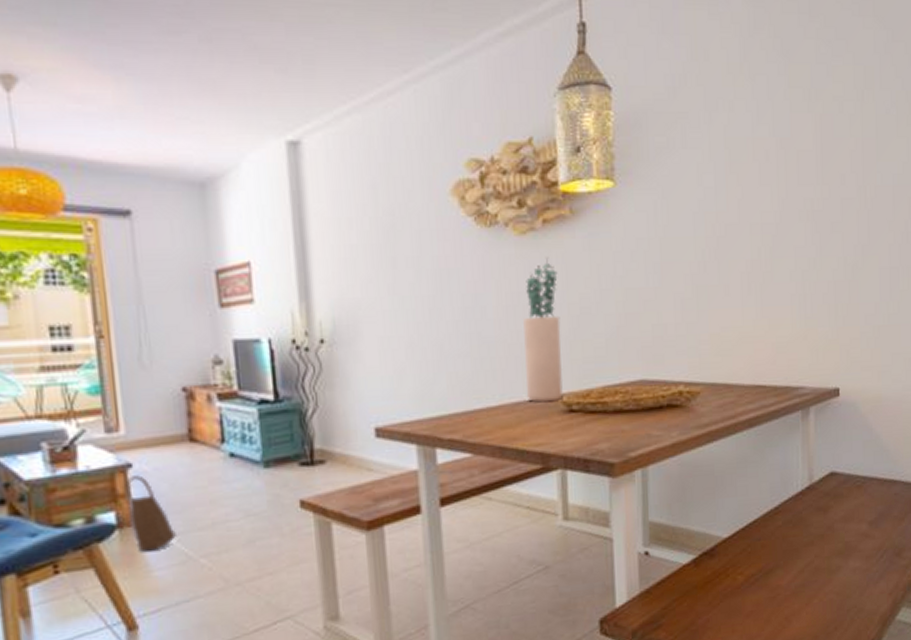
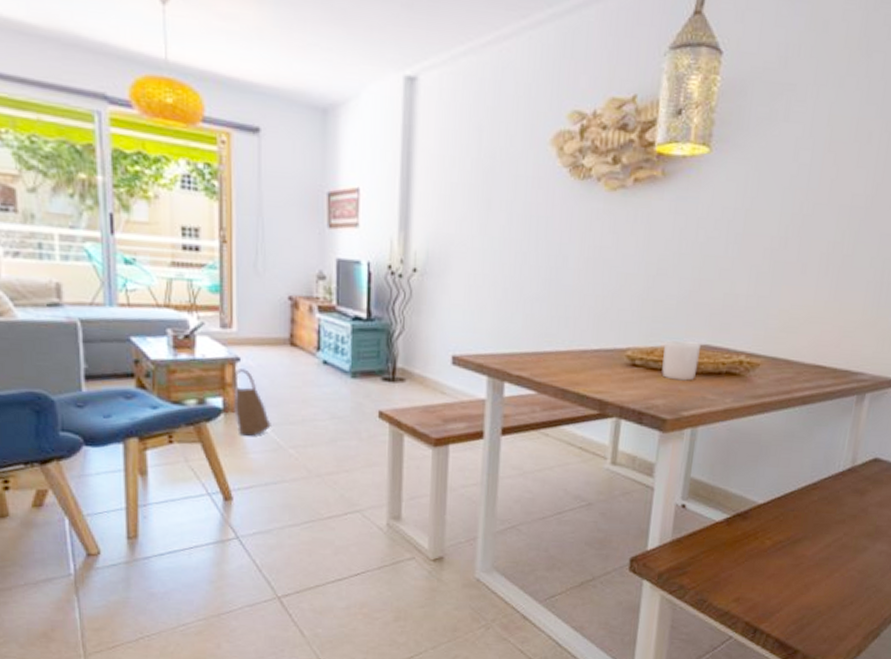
vase: present [523,257,563,403] -> none [594,215,641,354]
mug: none [600,378,639,421] -> present [661,340,702,381]

